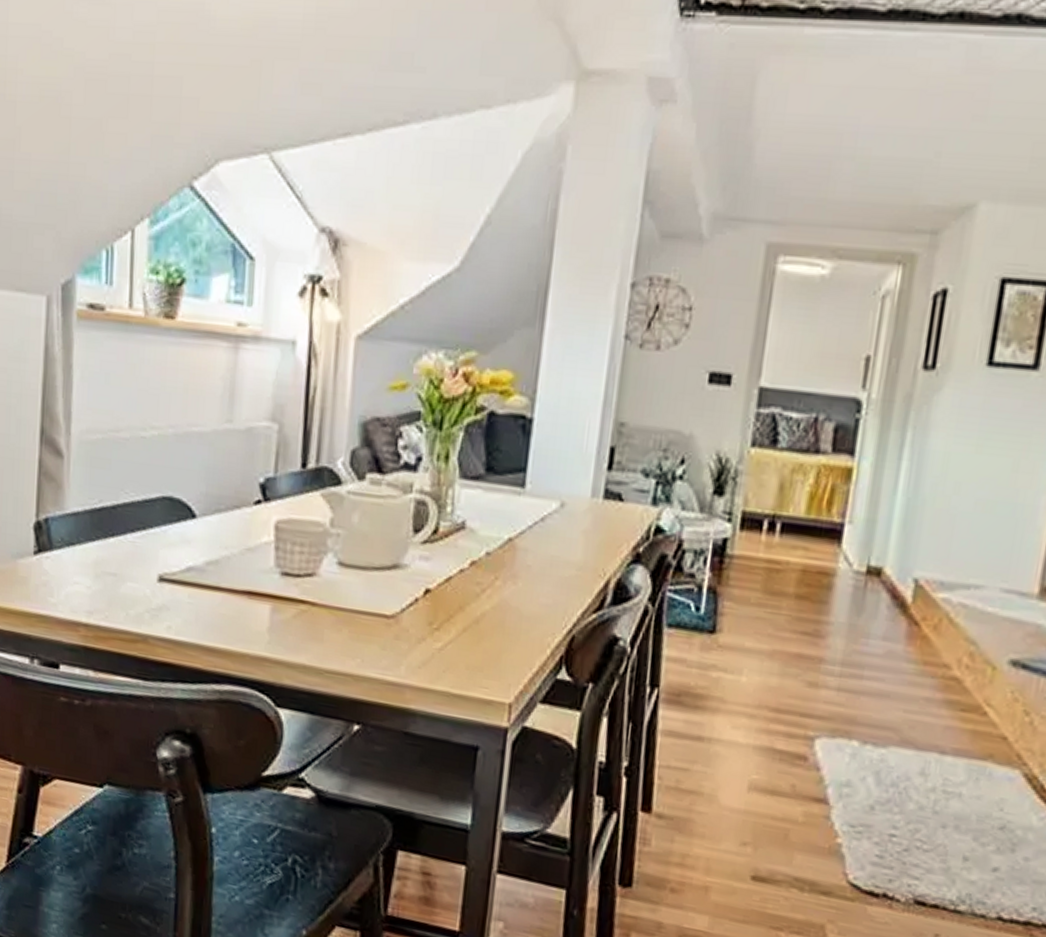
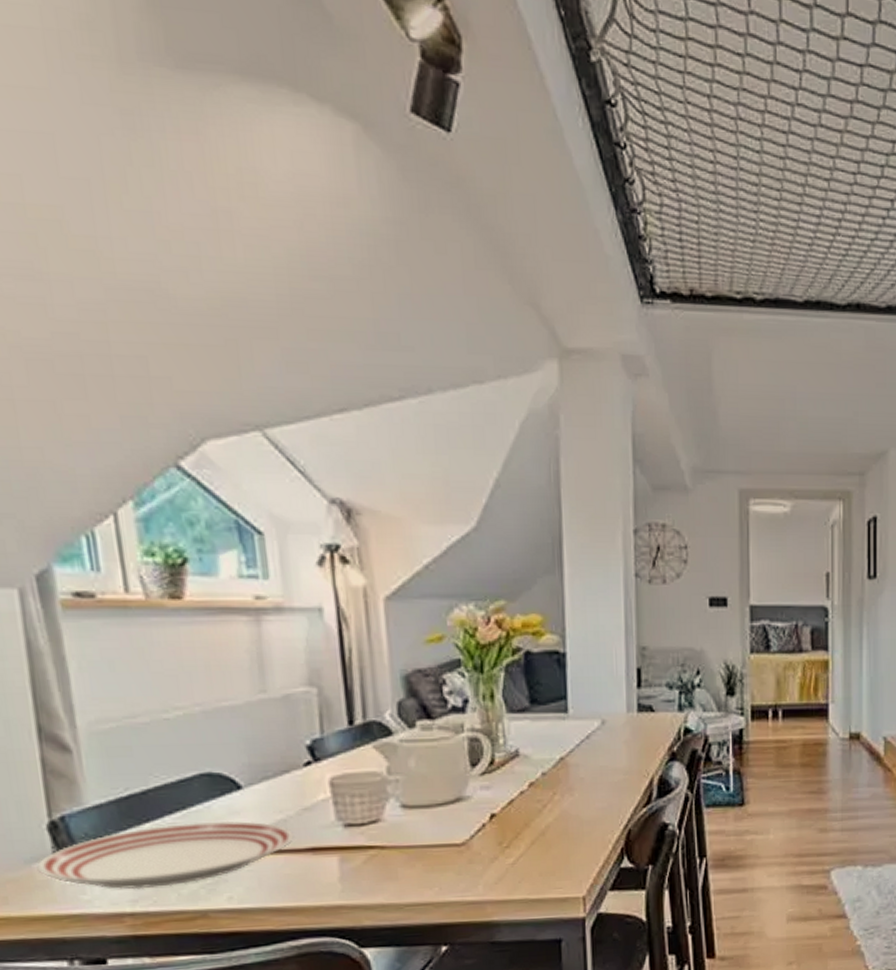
dinner plate: none [20,542,234,605] -> present [36,820,293,890]

